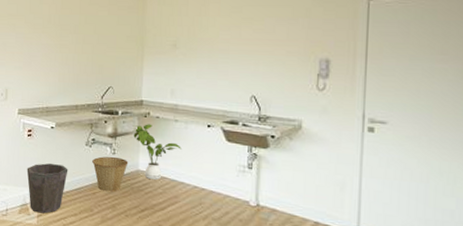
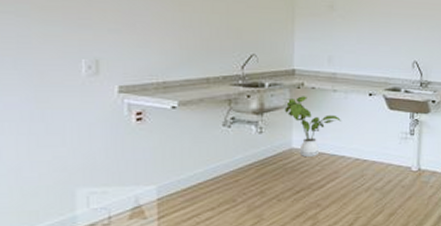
waste bin: present [26,163,68,214] -> none [137,151,200,215]
basket: present [92,156,129,192] -> none [233,136,280,177]

